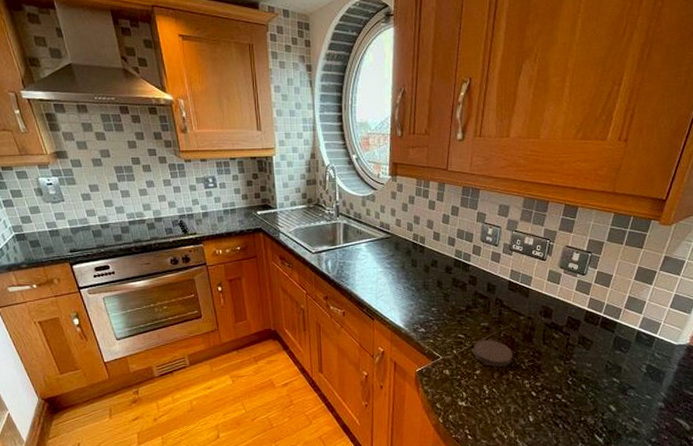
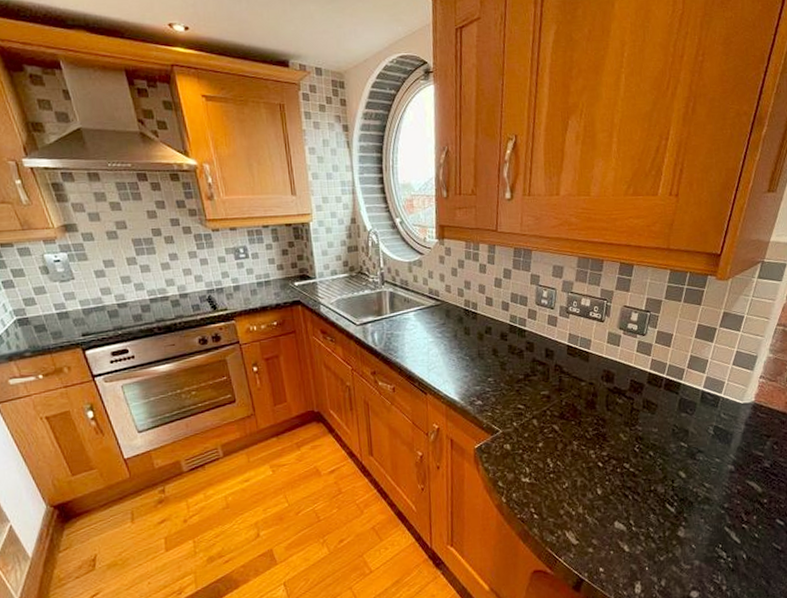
coaster: present [473,340,513,367] -> none [534,409,576,438]

